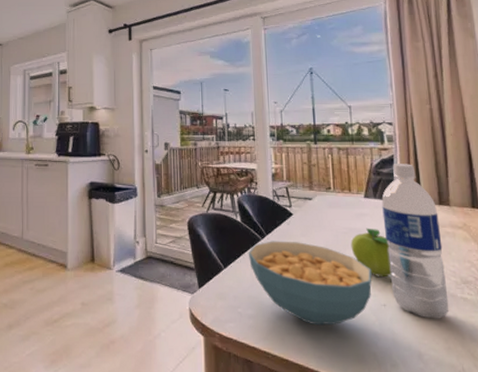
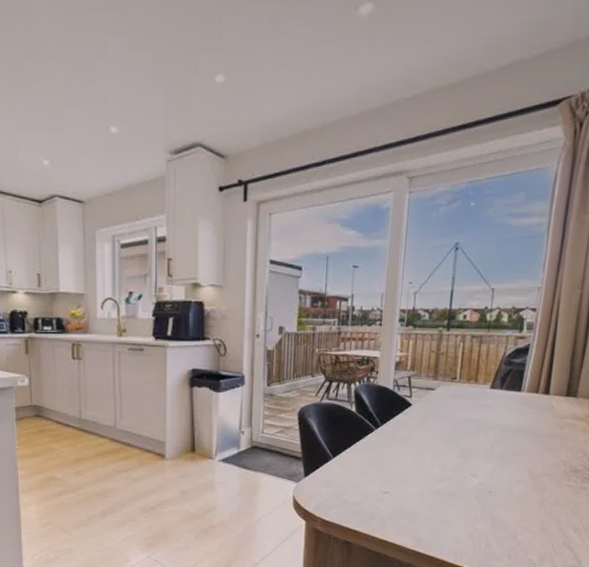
cereal bowl: present [248,241,372,326] -> none [359,431,484,511]
fruit: present [351,228,391,278] -> none [467,419,506,467]
water bottle: present [381,164,449,319] -> none [500,353,563,504]

